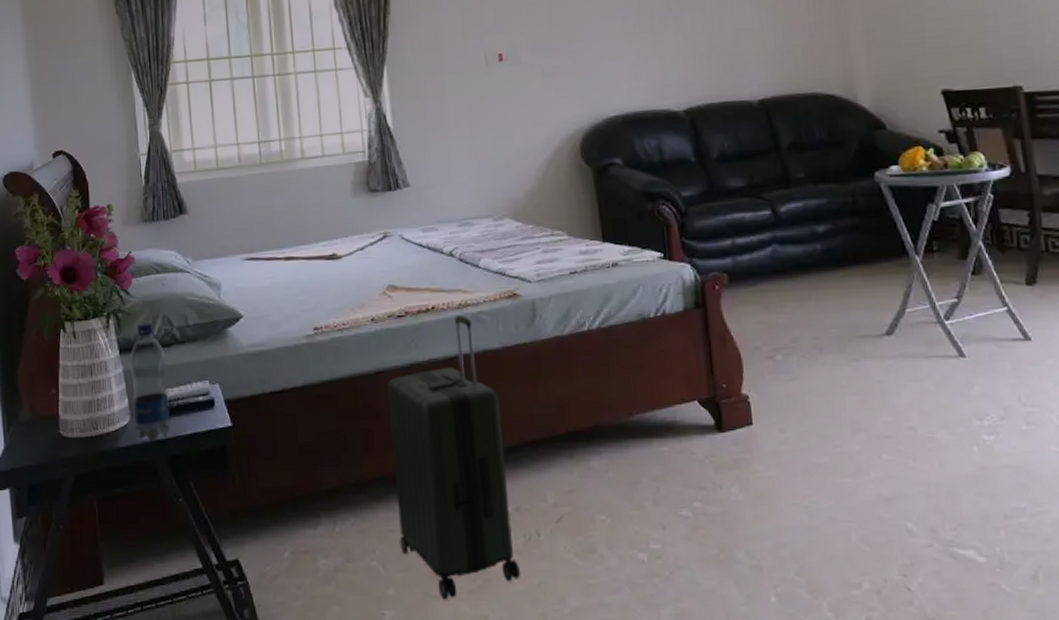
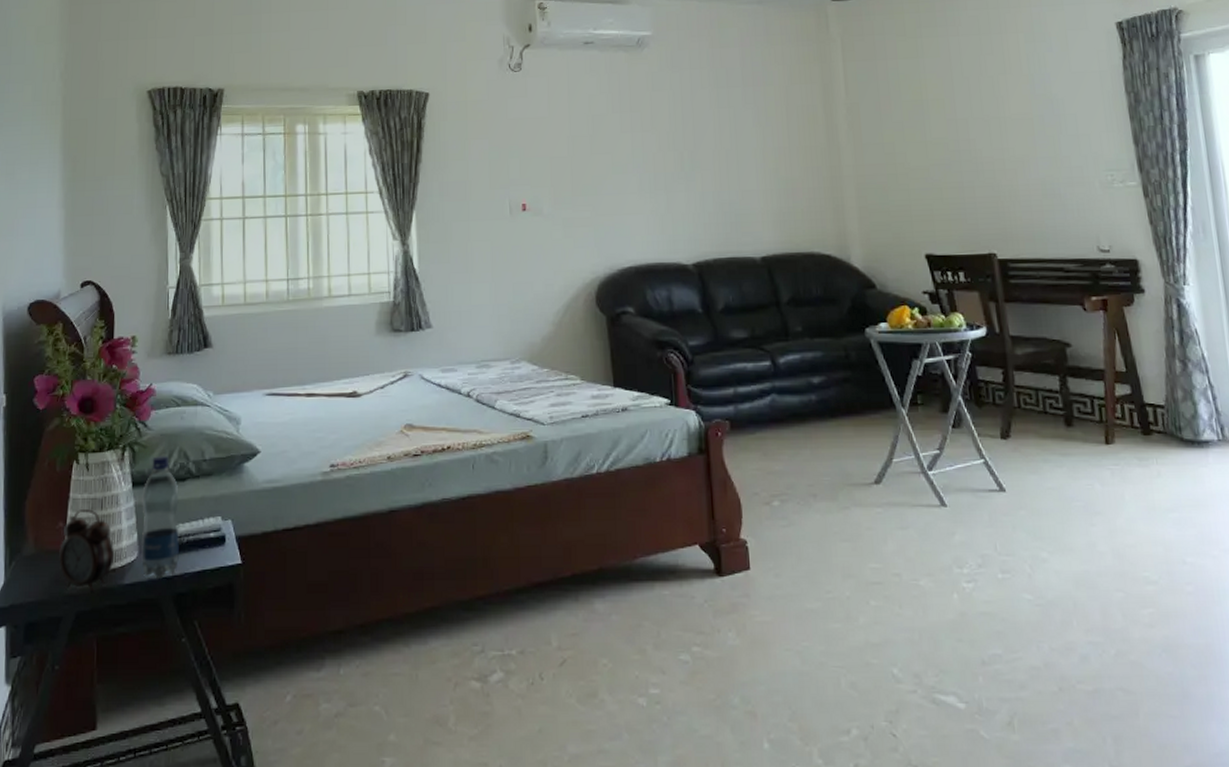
alarm clock: none [54,376,108,455] -> present [59,509,115,592]
suitcase: present [387,315,520,600] -> none [399,456,522,746]

